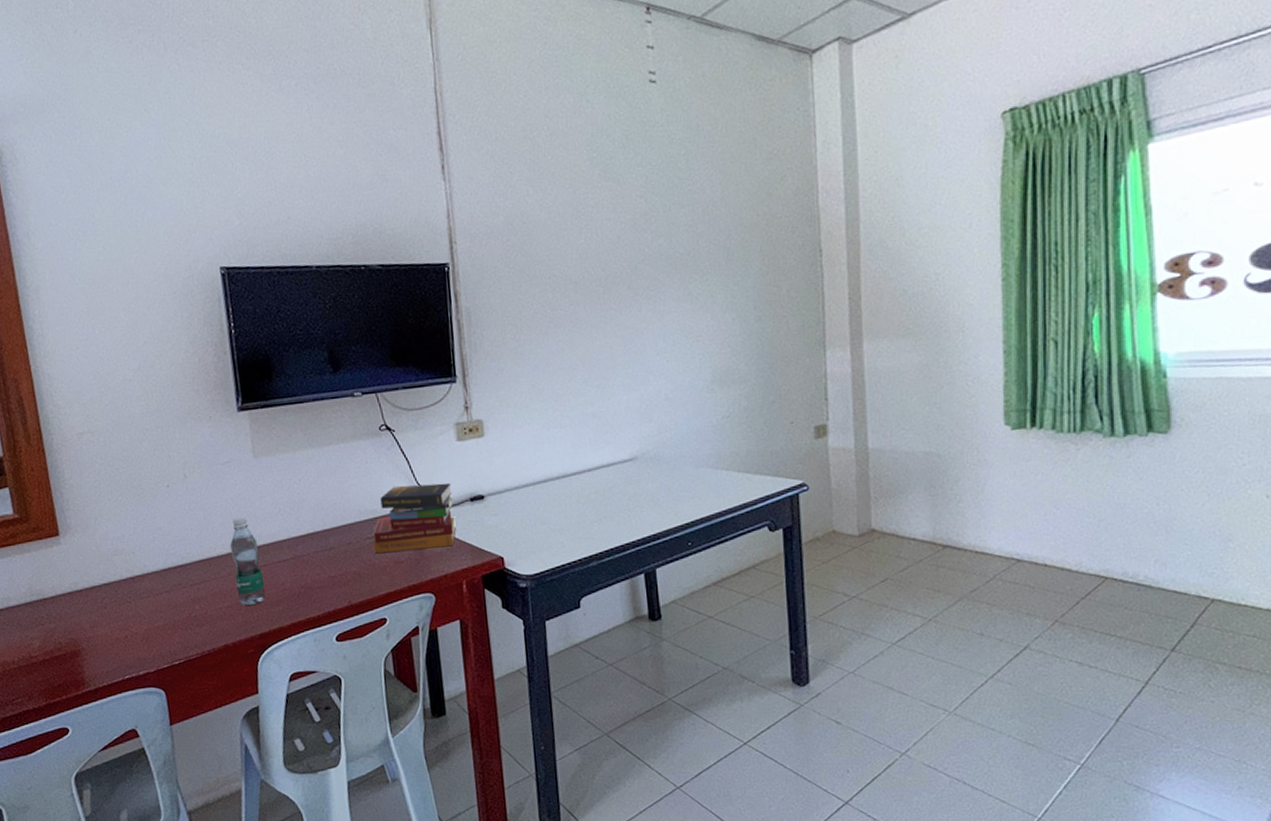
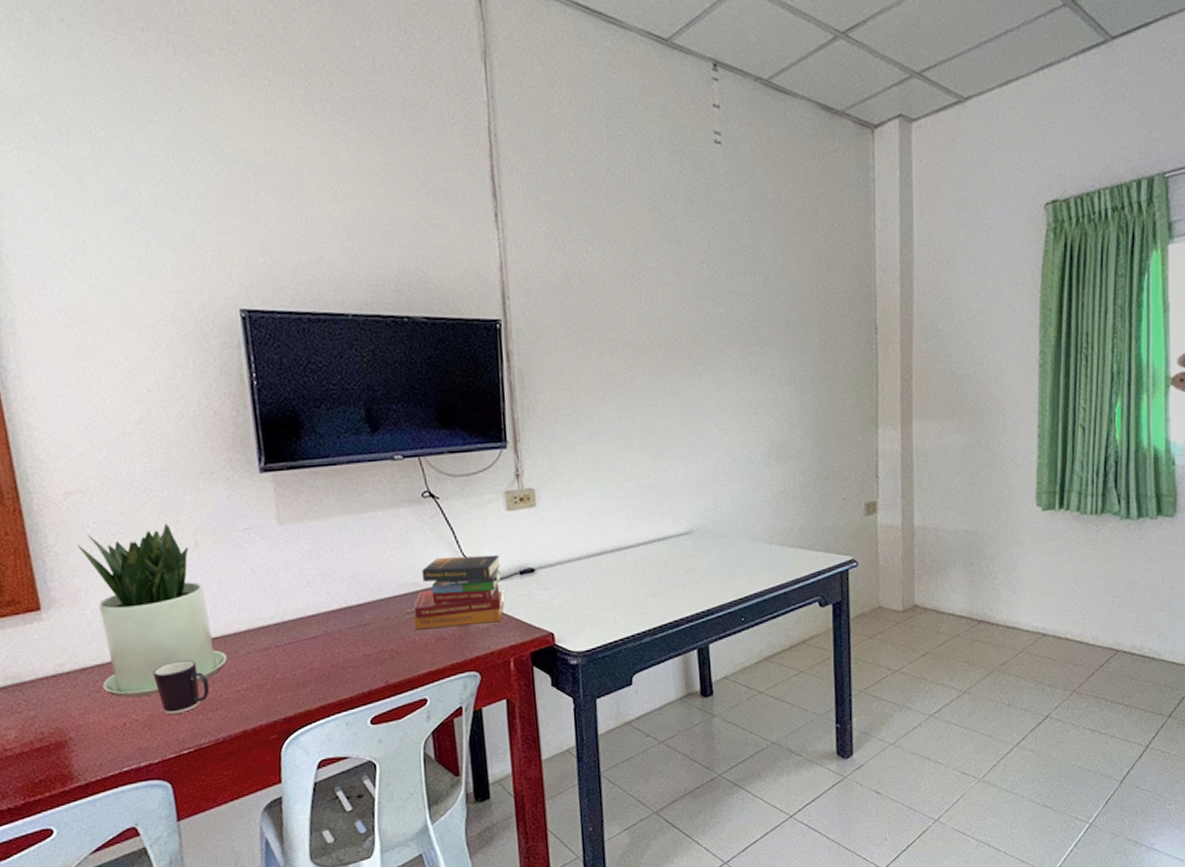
planter: none [87,458,211,613] -> present [76,523,227,698]
mug: none [149,580,197,629] -> present [152,660,210,715]
bottle: present [229,515,266,607] -> none [249,588,291,688]

